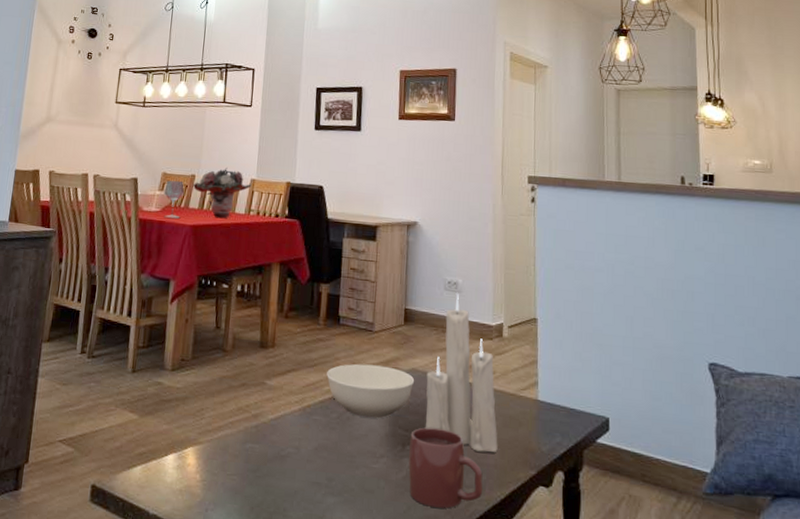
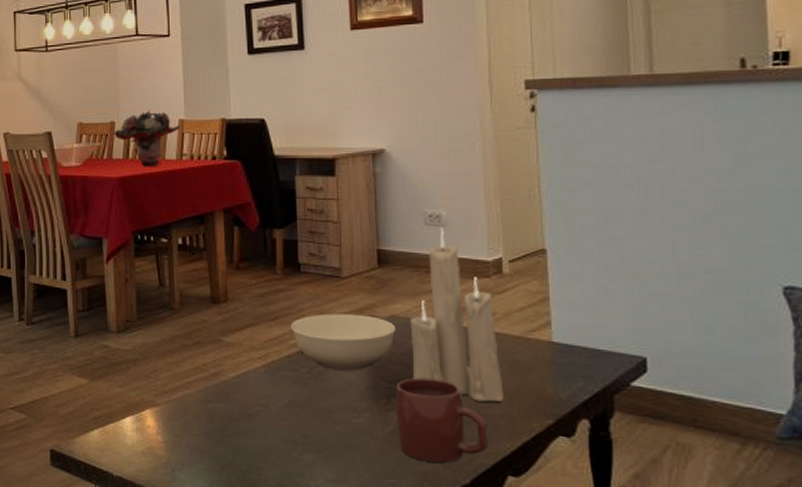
wine glass: present [164,180,185,219] -> none [82,131,106,173]

